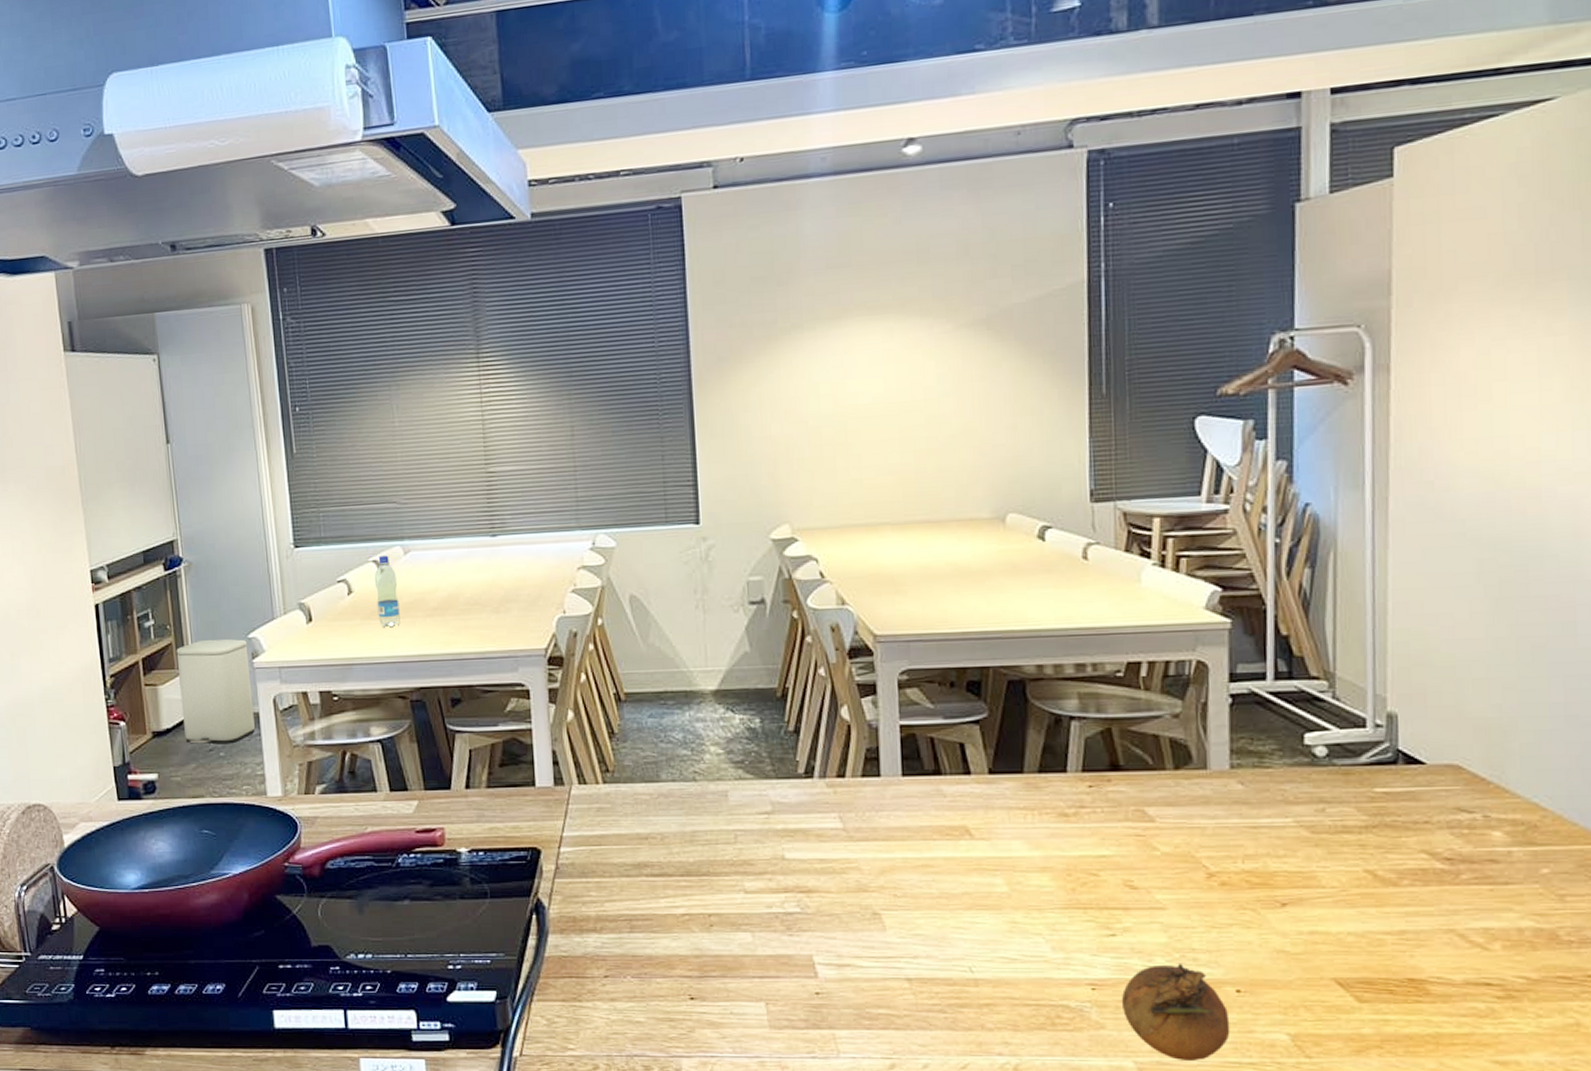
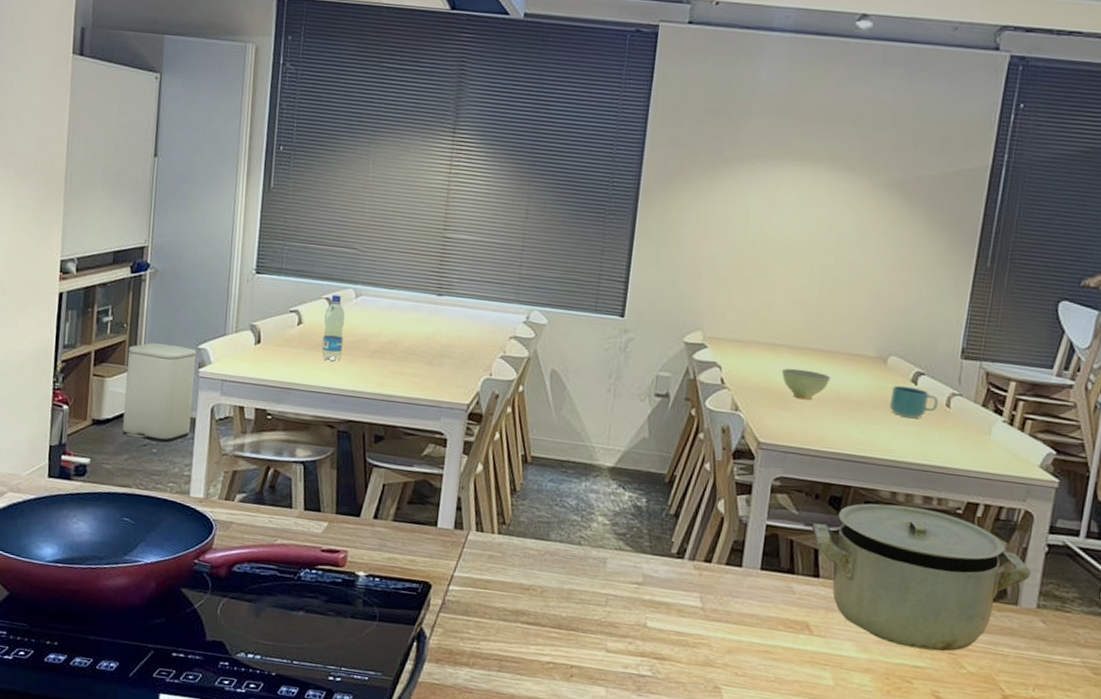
bowl: none [887,545,945,580] -> present [782,368,831,400]
saucepan: none [953,677,1216,836] -> present [812,503,1031,652]
cup: none [1016,544,1074,580] -> present [889,385,939,418]

